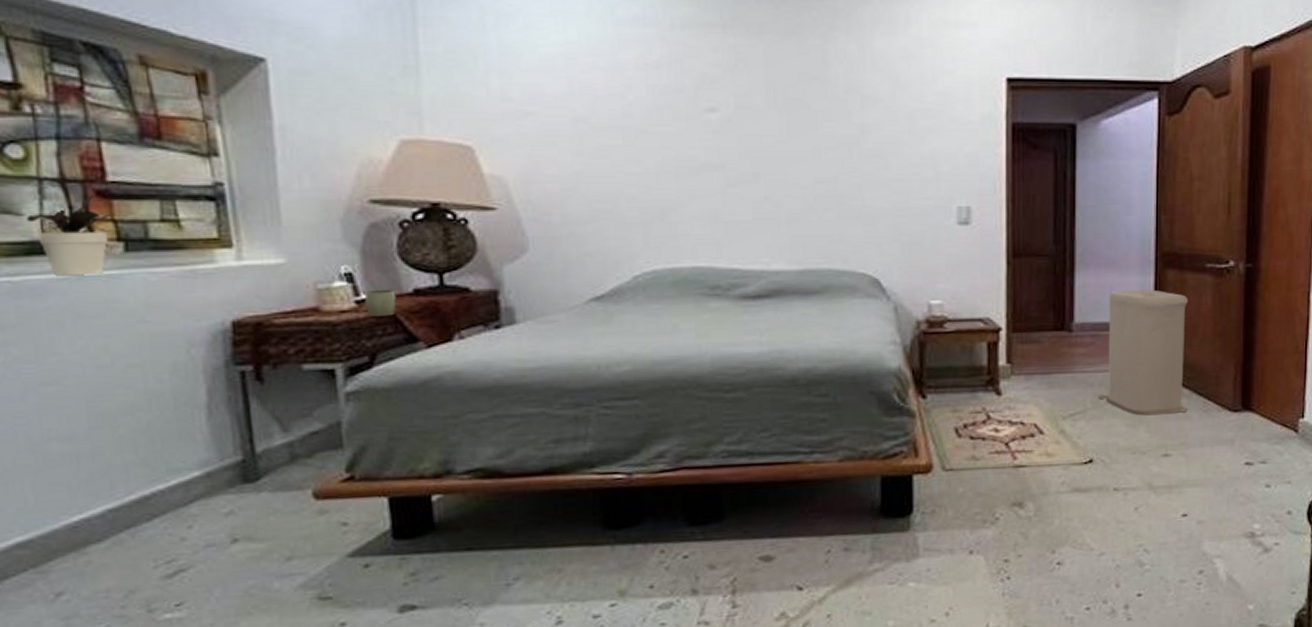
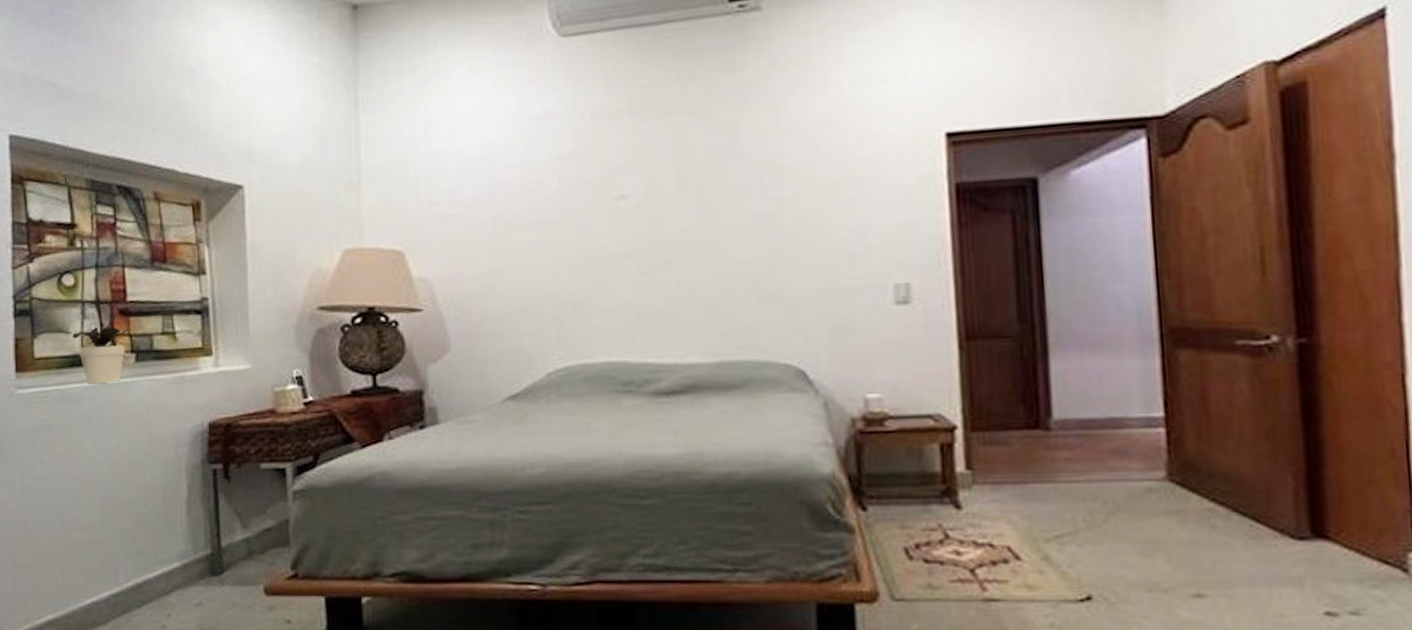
mug: present [365,289,397,316] -> none [312,391,337,418]
laundry basket: present [1098,289,1188,416] -> none [1093,375,1226,541]

